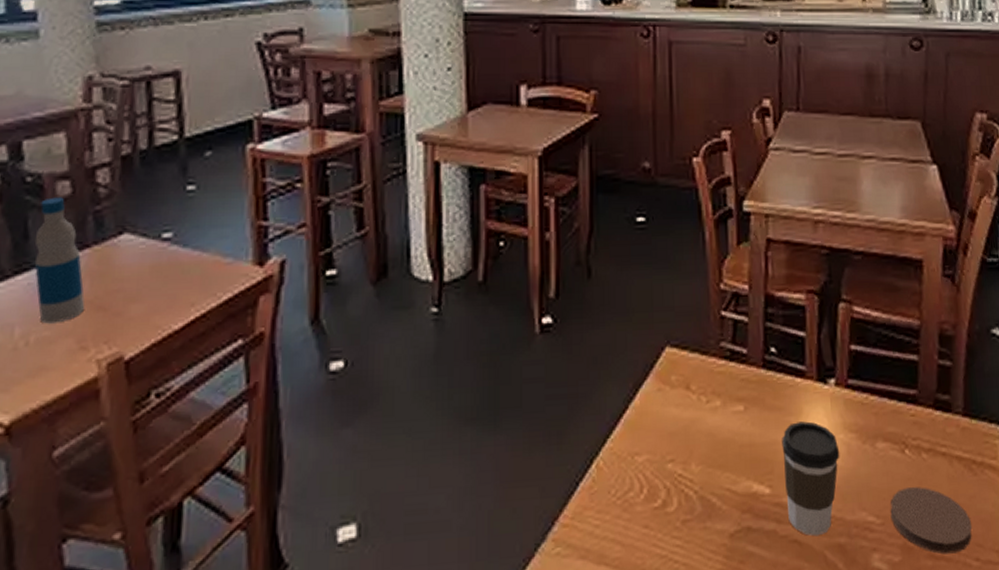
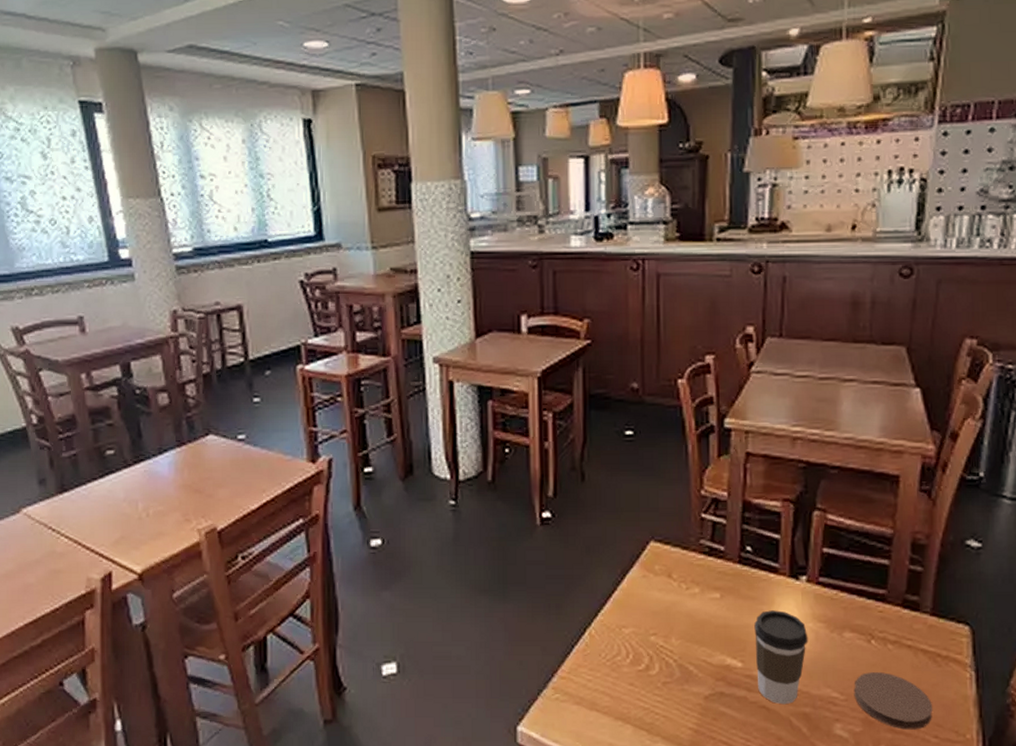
bottle: present [34,197,85,324] -> none [146,406,186,501]

